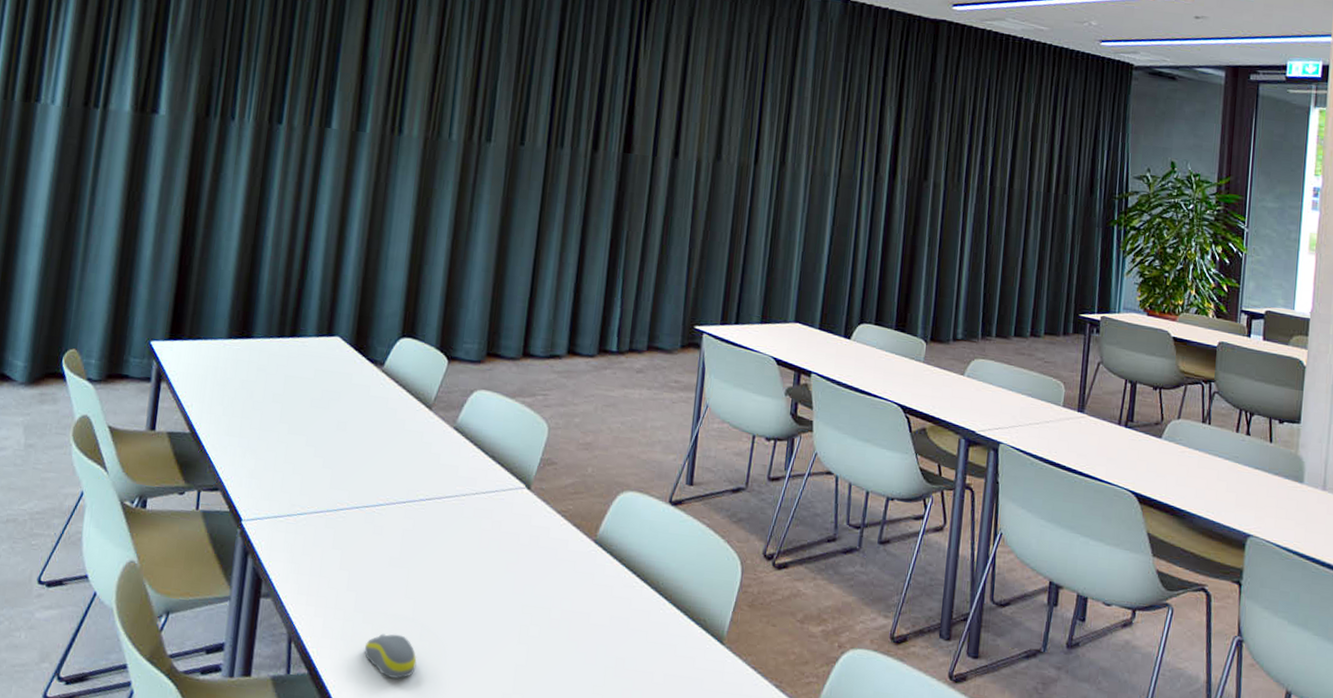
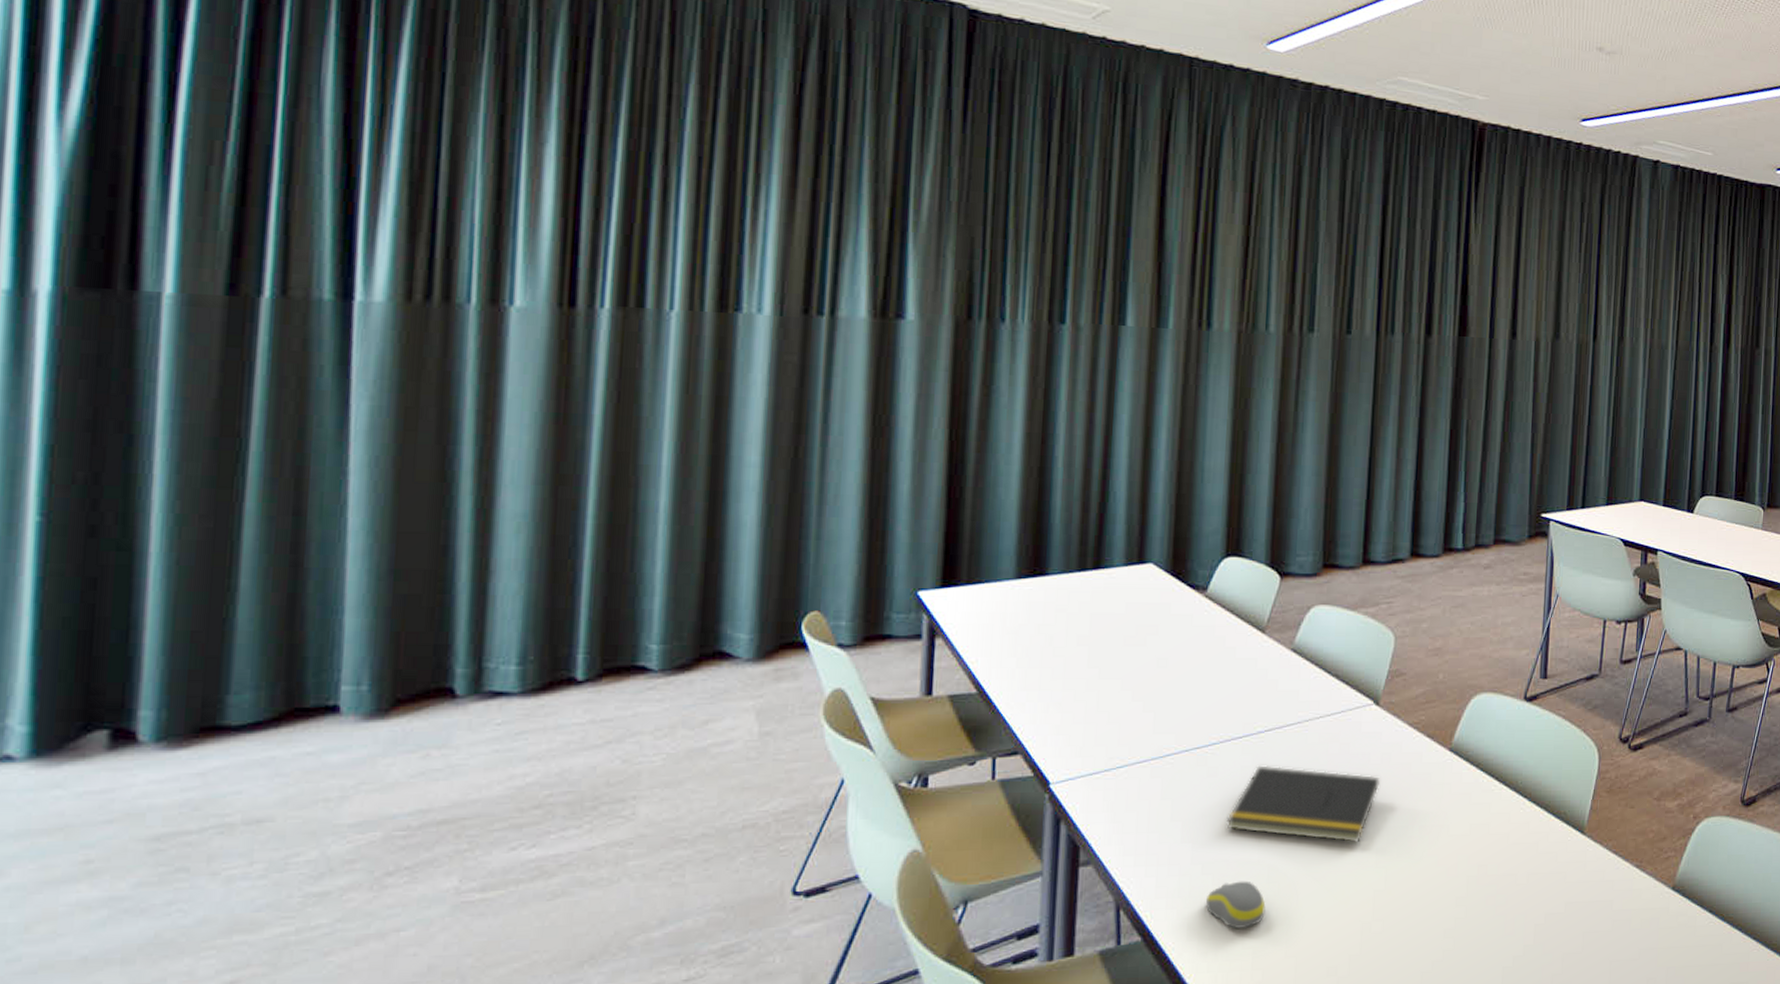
notepad: none [387,530,528,616] -> present [1226,765,1381,843]

